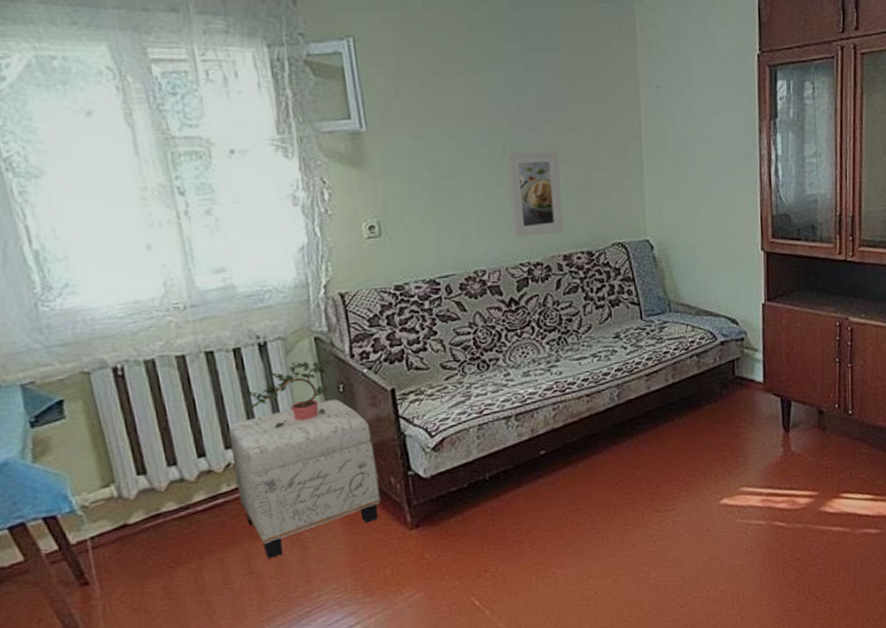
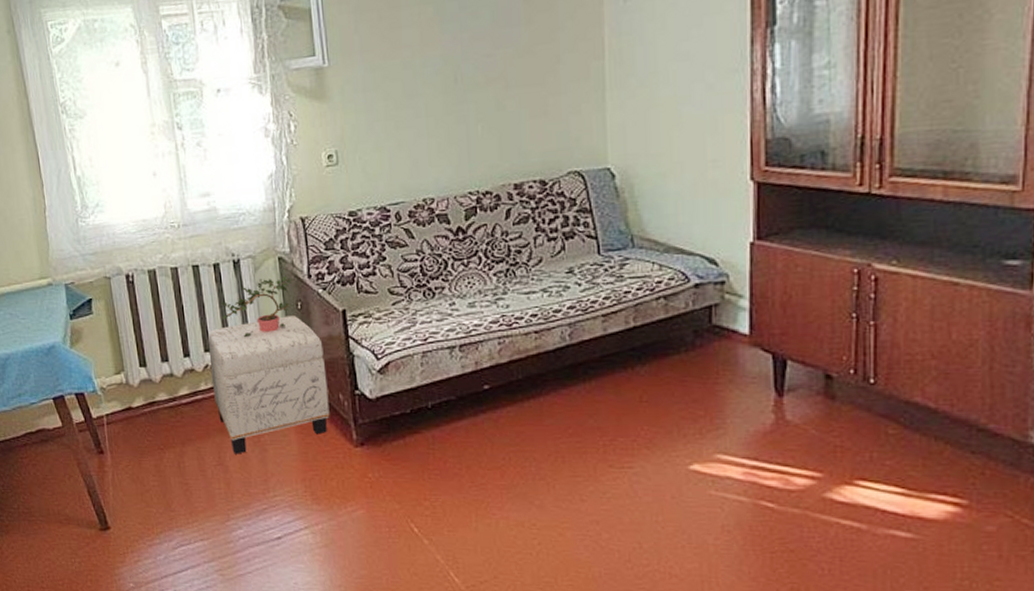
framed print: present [506,150,564,237] -> none [458,76,515,166]

